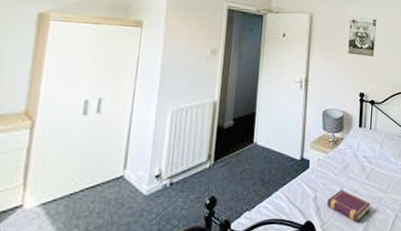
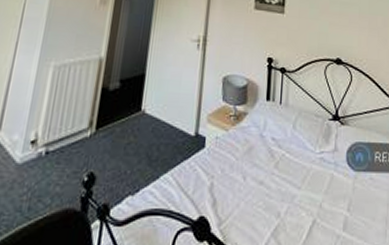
book: present [327,190,371,223] -> none [226,179,281,225]

